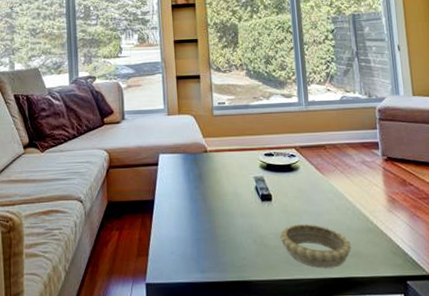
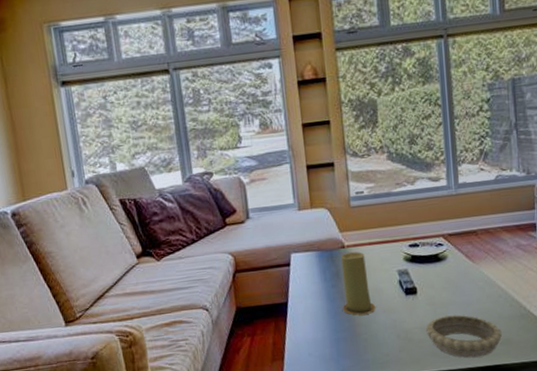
candle: none [203,157,234,217] -> present [340,251,376,315]

